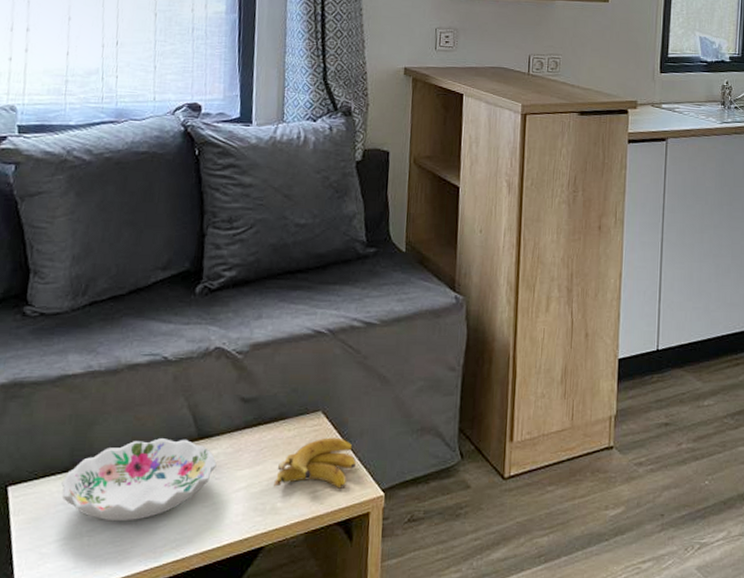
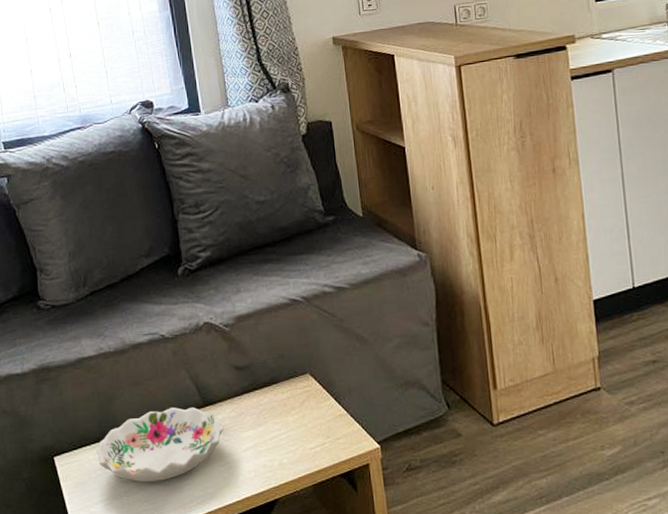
banana: present [273,437,357,489] -> none [276,396,350,446]

